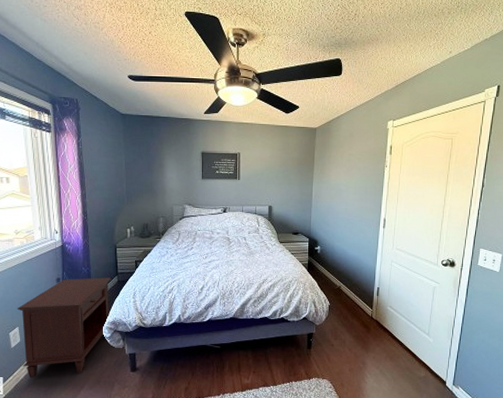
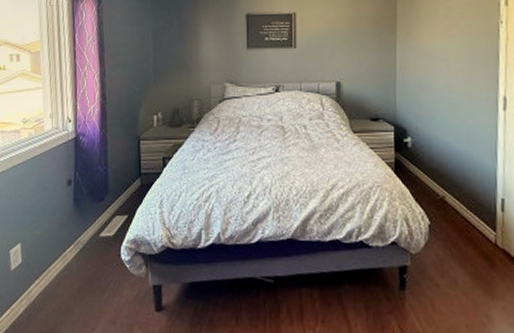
nightstand: present [17,277,111,379] -> none [20,179,132,314]

